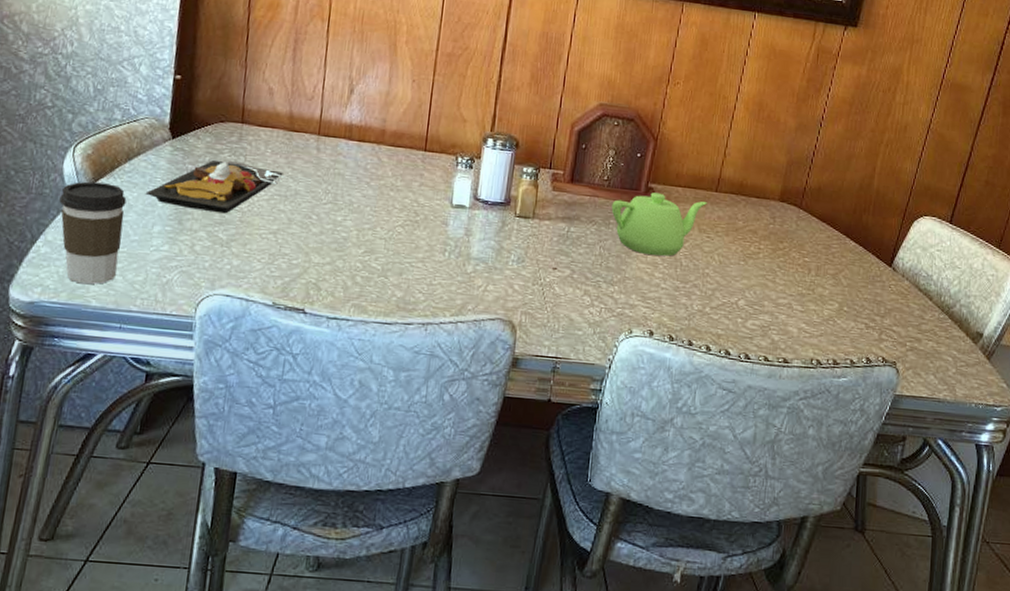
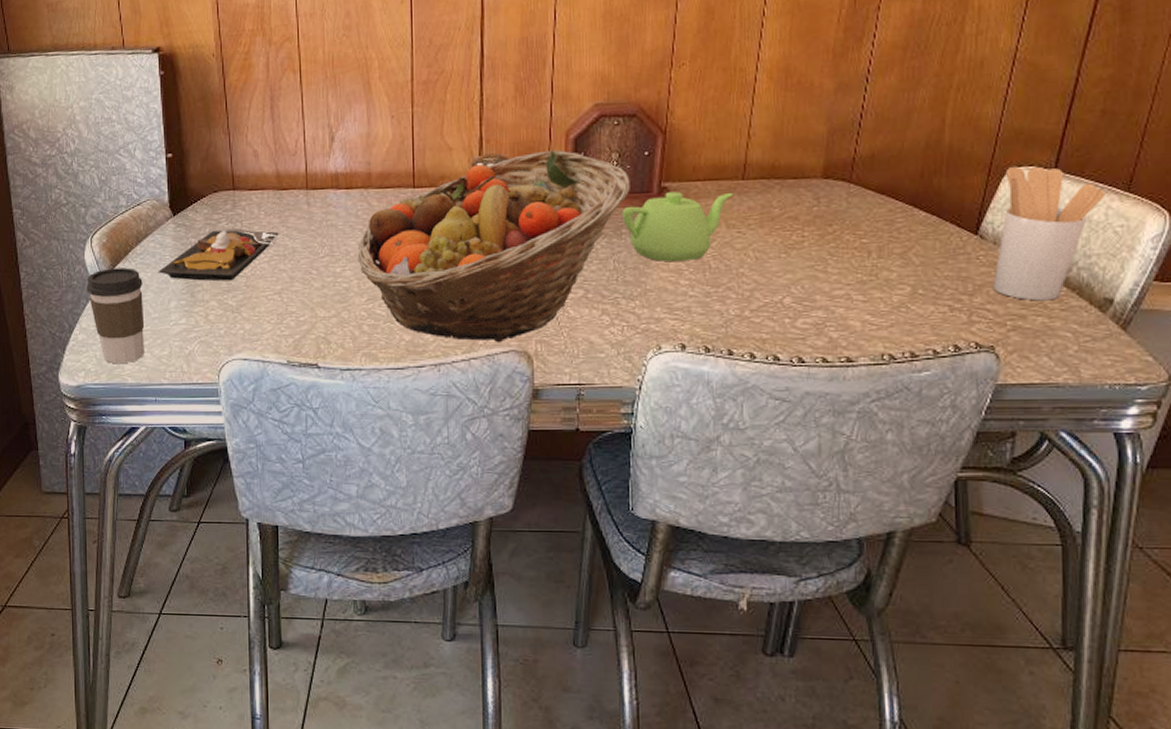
fruit basket: none [360,137,623,310] -> present [357,150,630,343]
utensil holder: none [899,214,984,329] -> present [993,166,1106,301]

